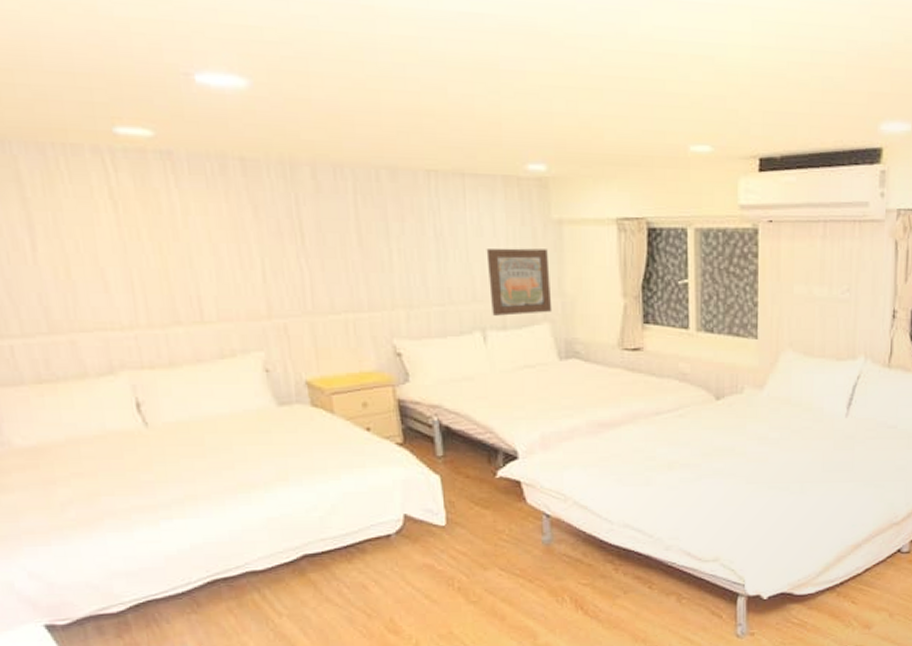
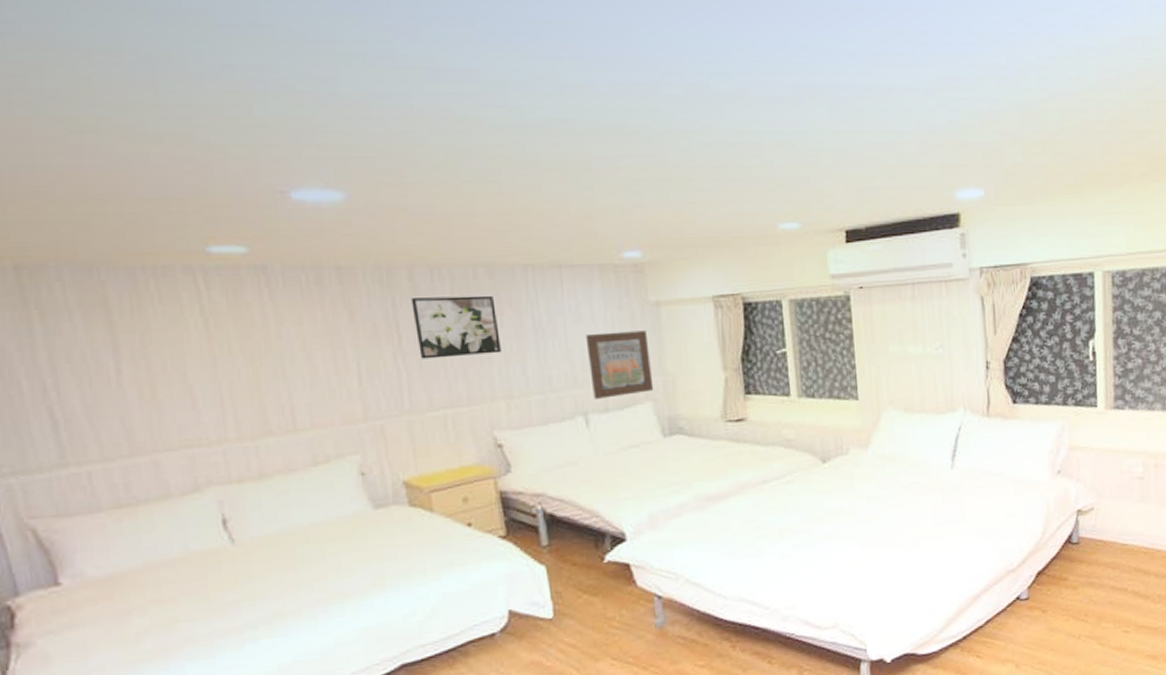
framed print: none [314,197,402,261] -> present [411,295,501,359]

